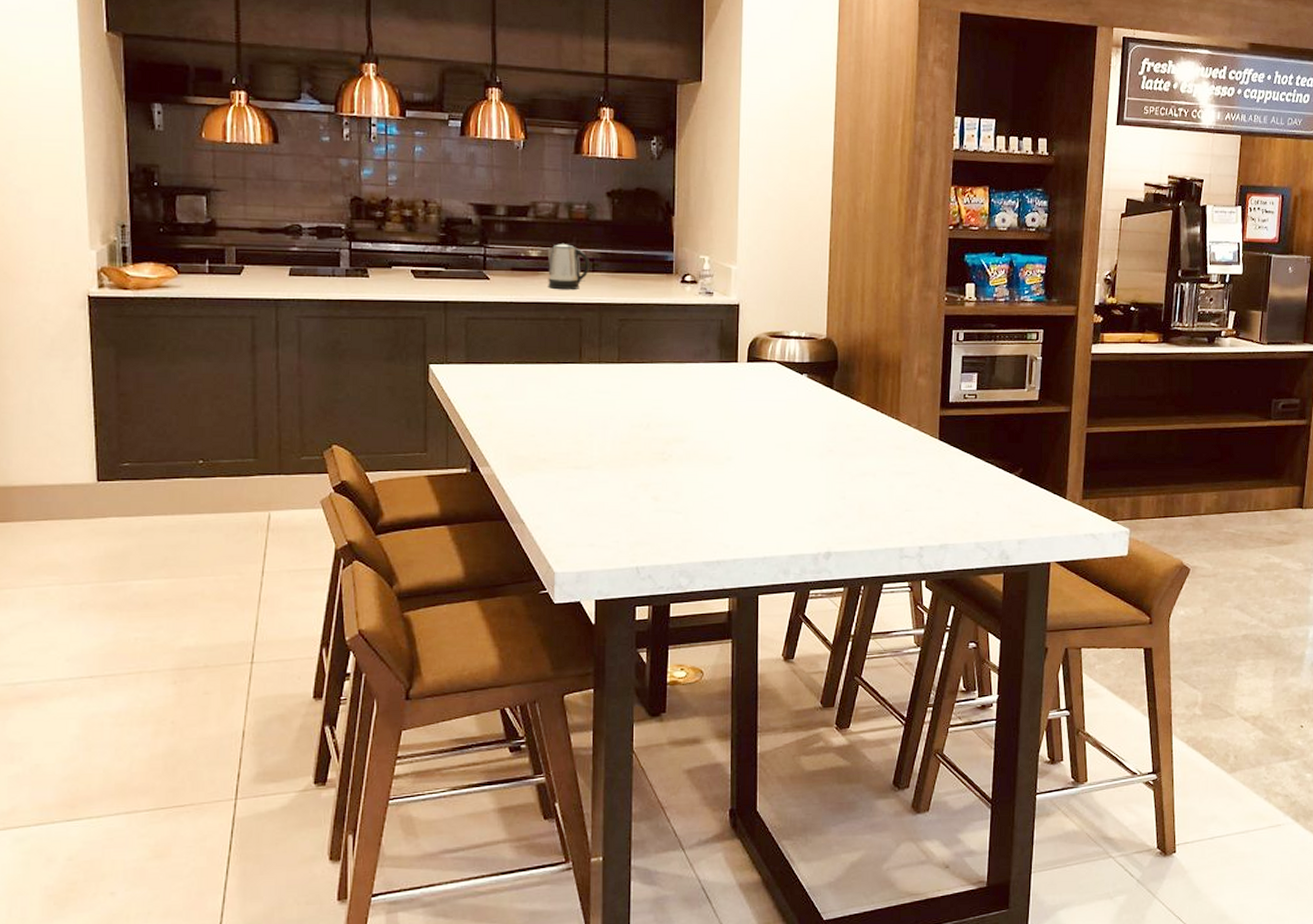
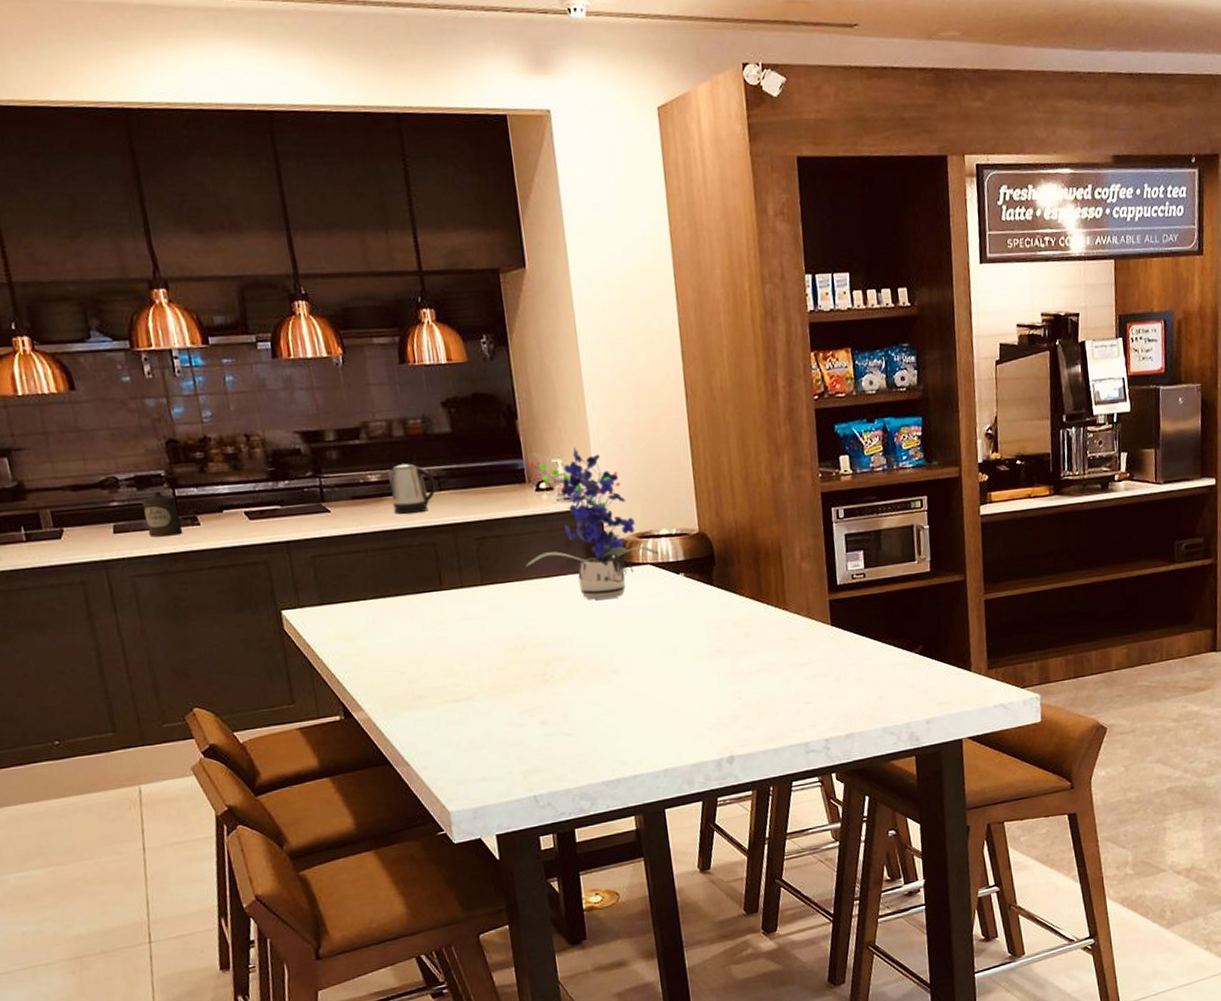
canister: none [319,241,352,285] -> present [141,490,183,538]
flower arrangement: none [661,247,787,389] -> present [525,447,659,600]

